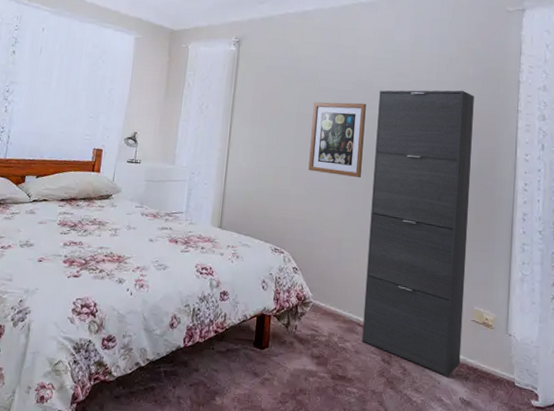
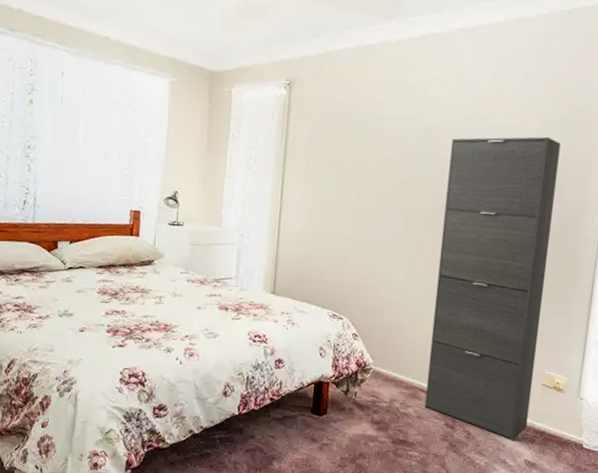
wall art: present [308,102,366,178] -> none [370,153,436,238]

